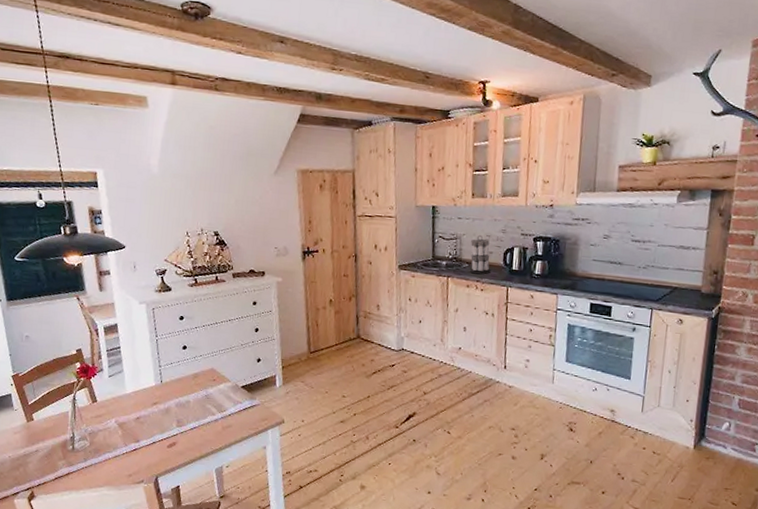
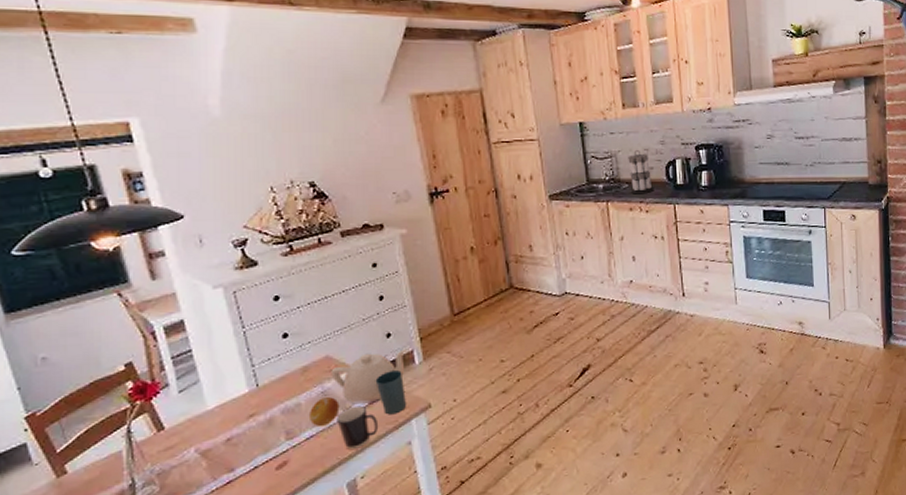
fruit: none [195,400,217,422] -> present [310,397,340,427]
teapot: none [213,371,271,412] -> present [331,349,406,406]
mug: none [213,410,243,444] -> present [336,405,378,449]
cup: none [245,388,266,423] -> present [375,370,406,415]

